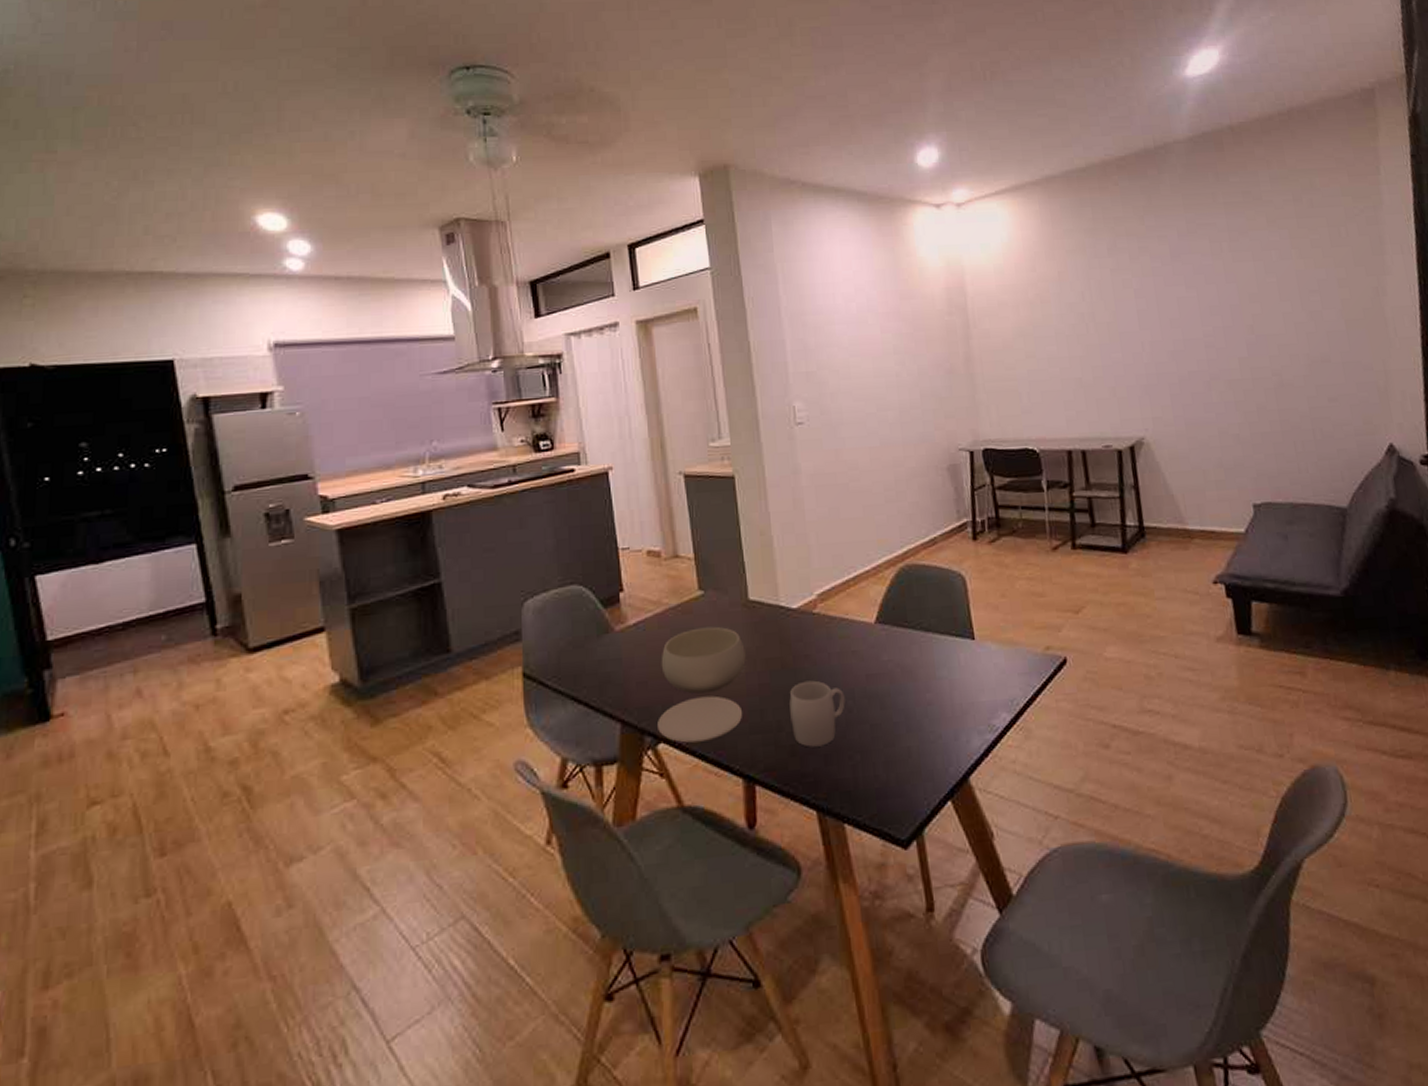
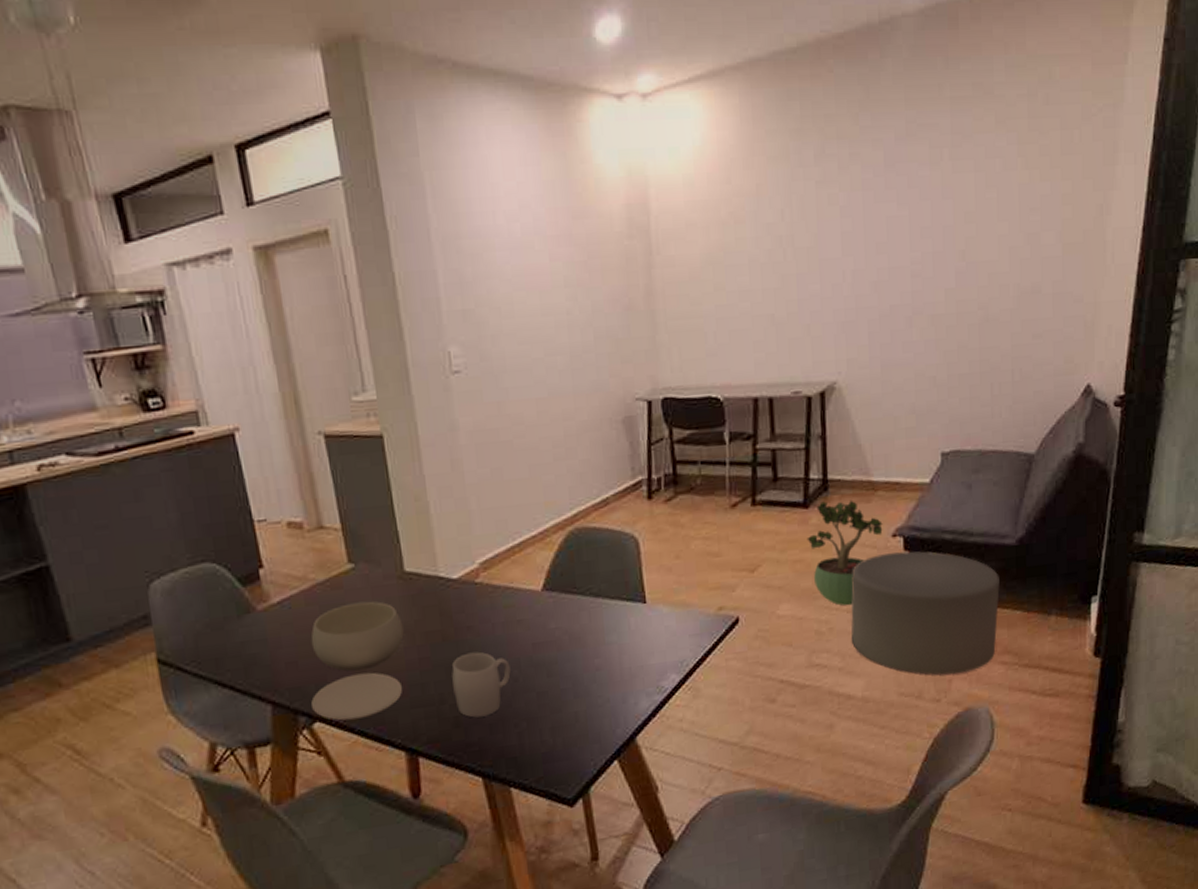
potted plant: none [1128,546,1203,651] -> present [807,500,883,606]
pouf: none [1176,598,1336,728] -> present [851,551,1000,675]

